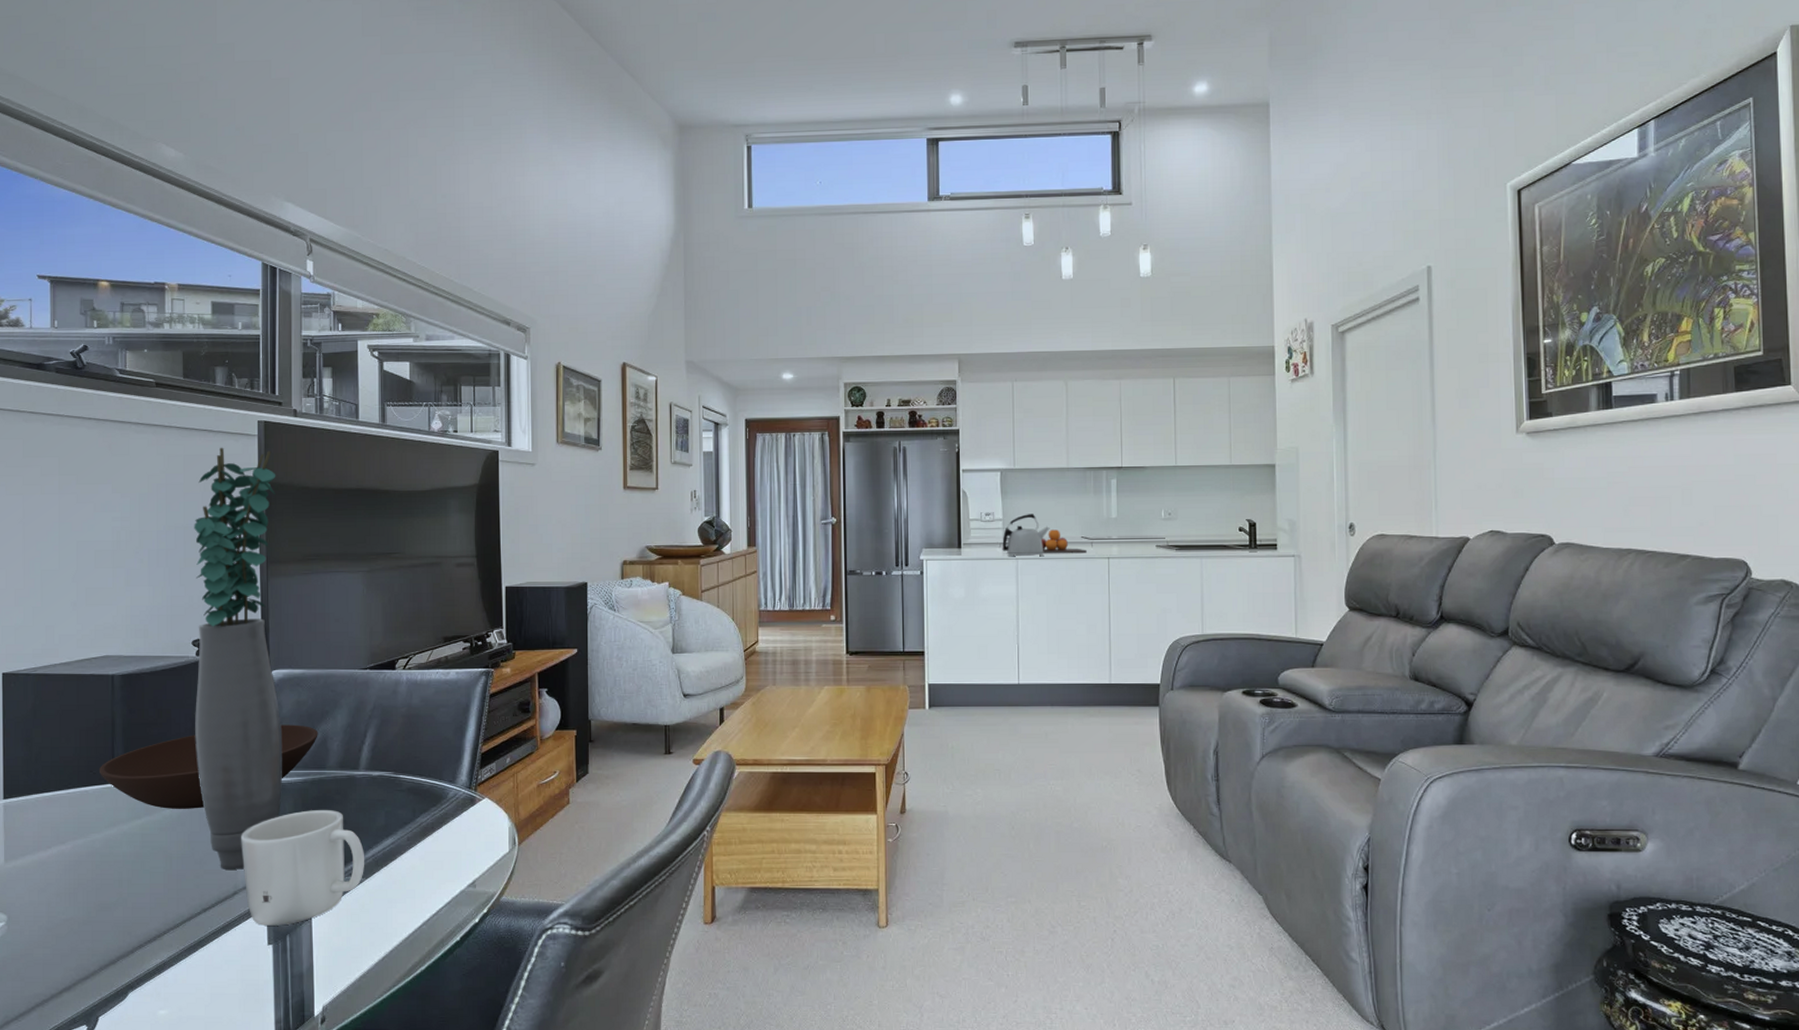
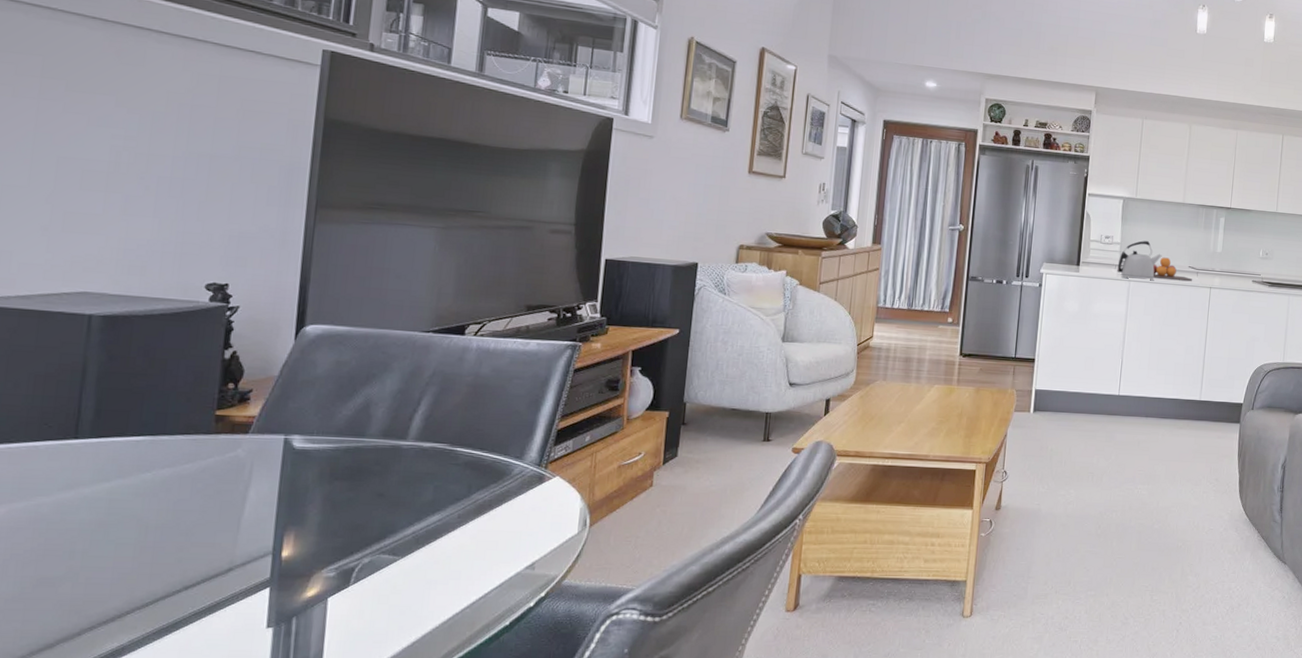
bowl: present [98,725,318,809] -> none [56,385,360,474]
vase: present [194,447,283,869] -> none [195,72,340,543]
mug: present [240,809,365,926] -> none [244,480,404,607]

